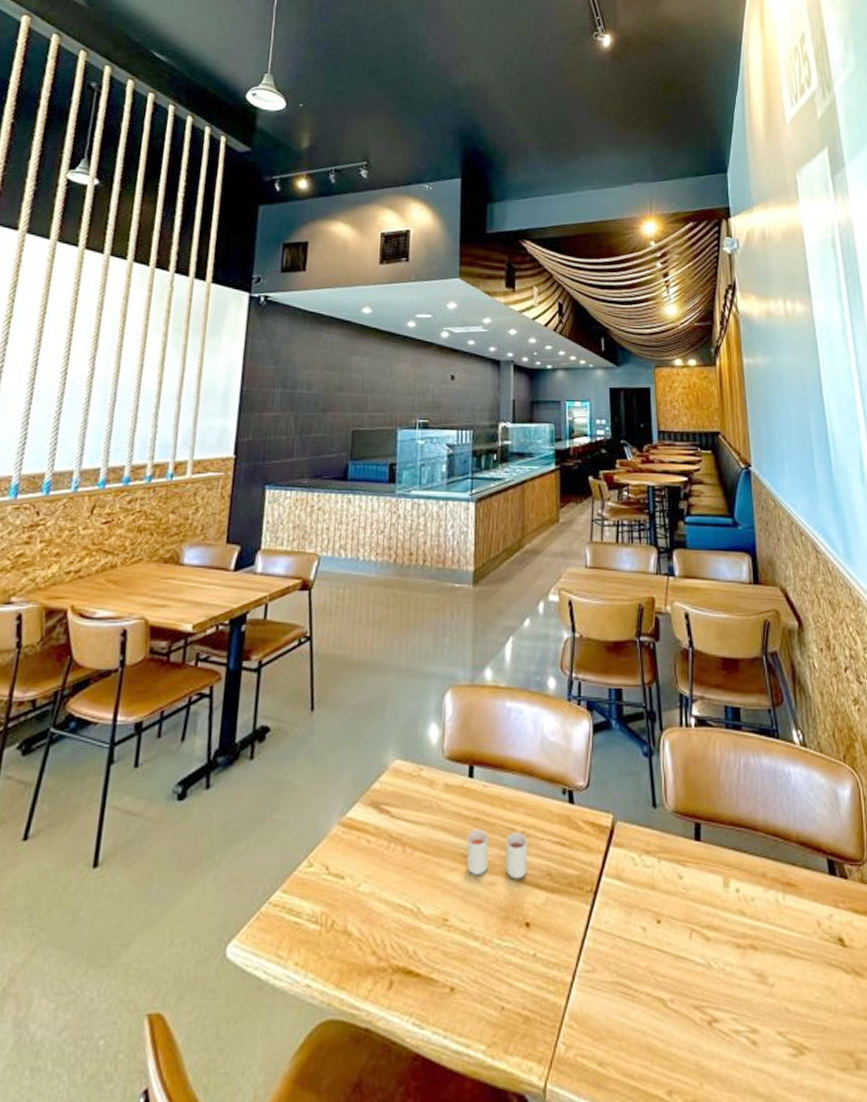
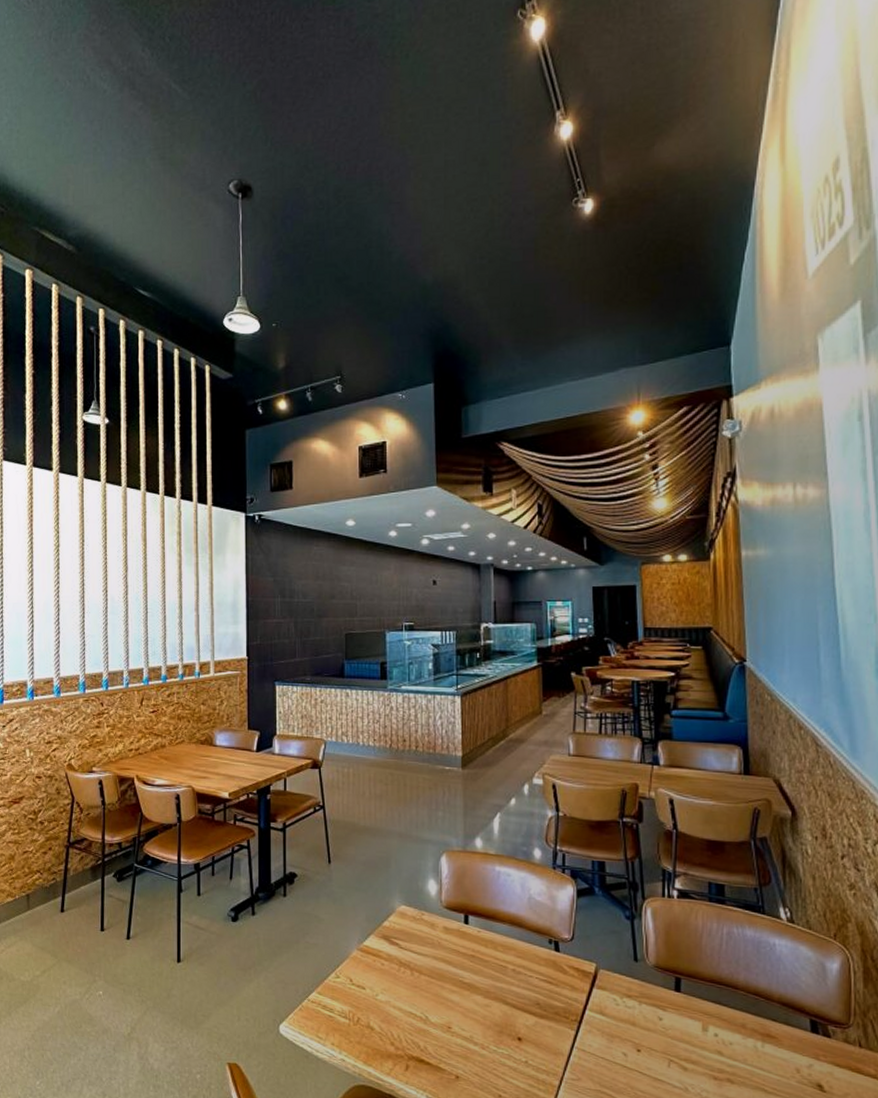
drinking glass: present [466,829,529,879] -> none [465,963,519,1005]

